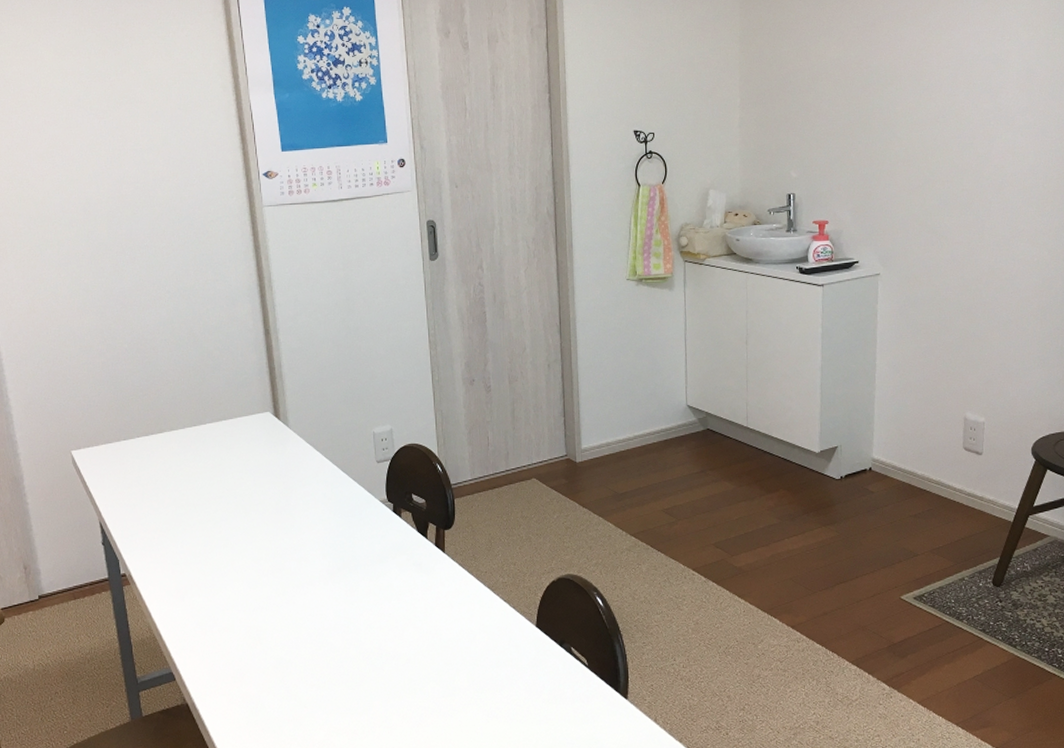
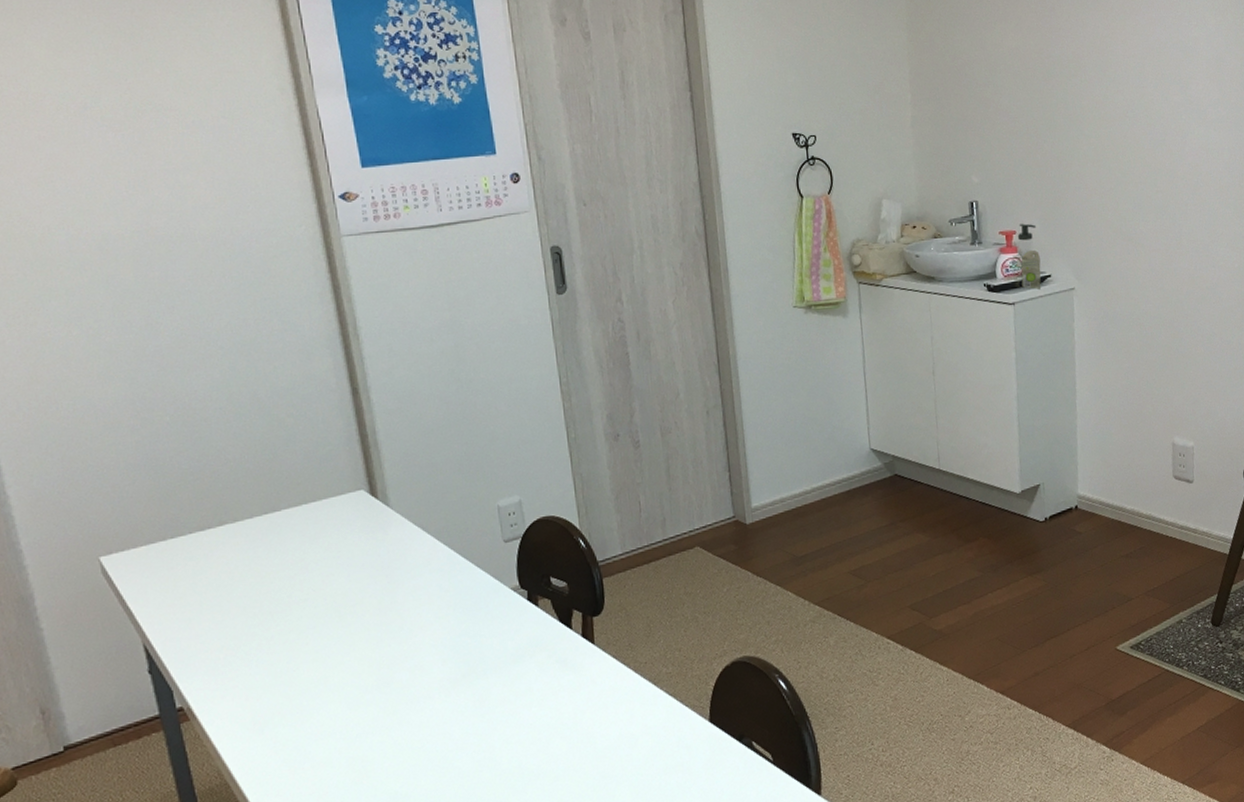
soap dispenser: none [823,214,850,275] -> present [1012,223,1042,291]

